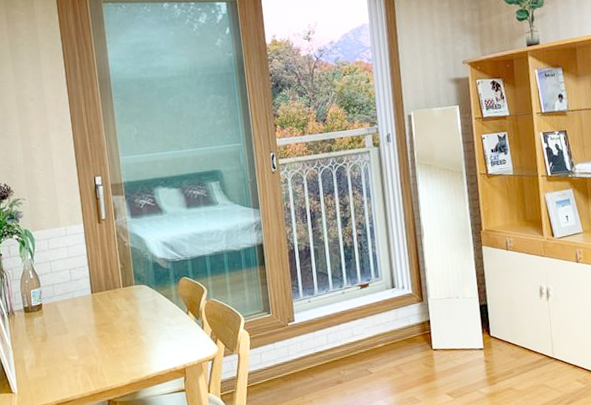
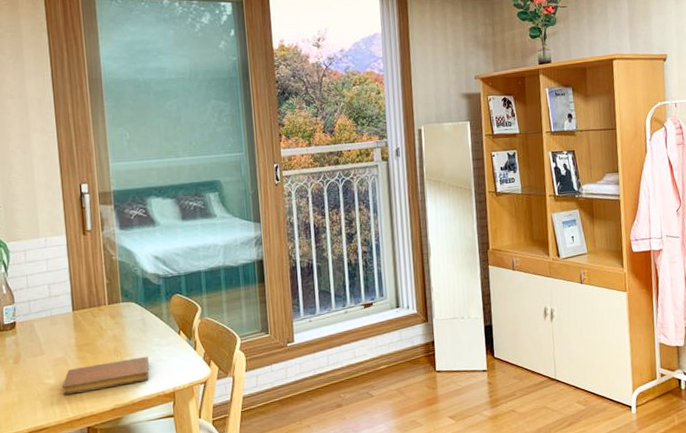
notebook: none [84,335,162,370] -> present [61,356,149,395]

